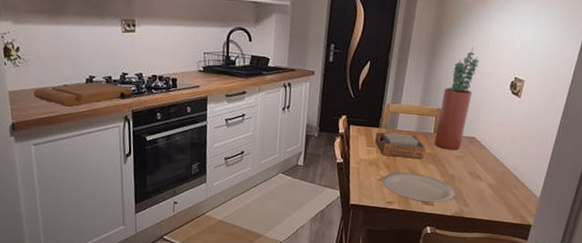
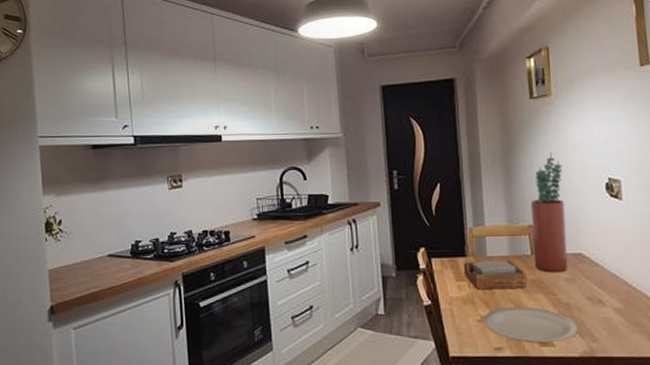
cutting board: present [34,81,133,107] -> none [75,245,183,279]

